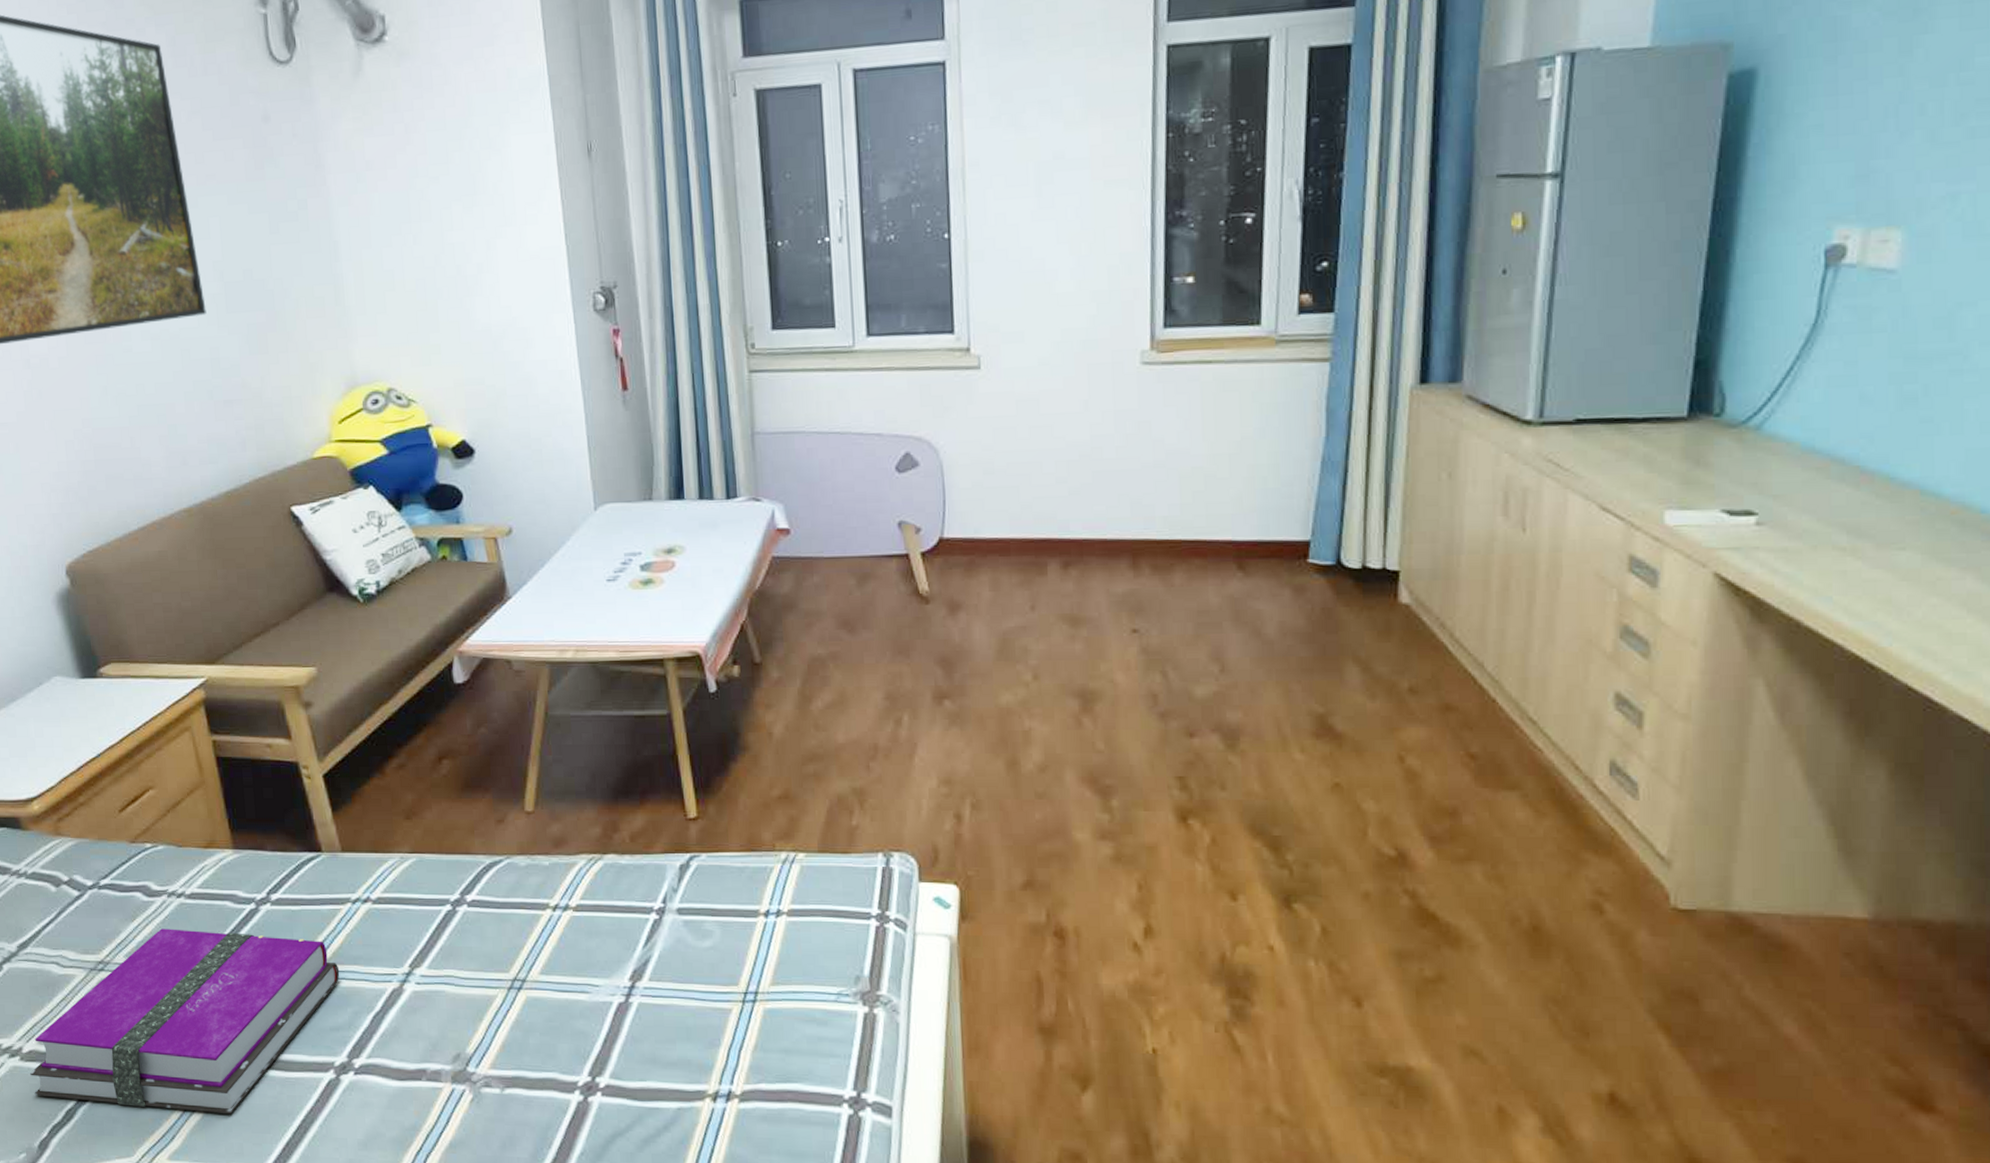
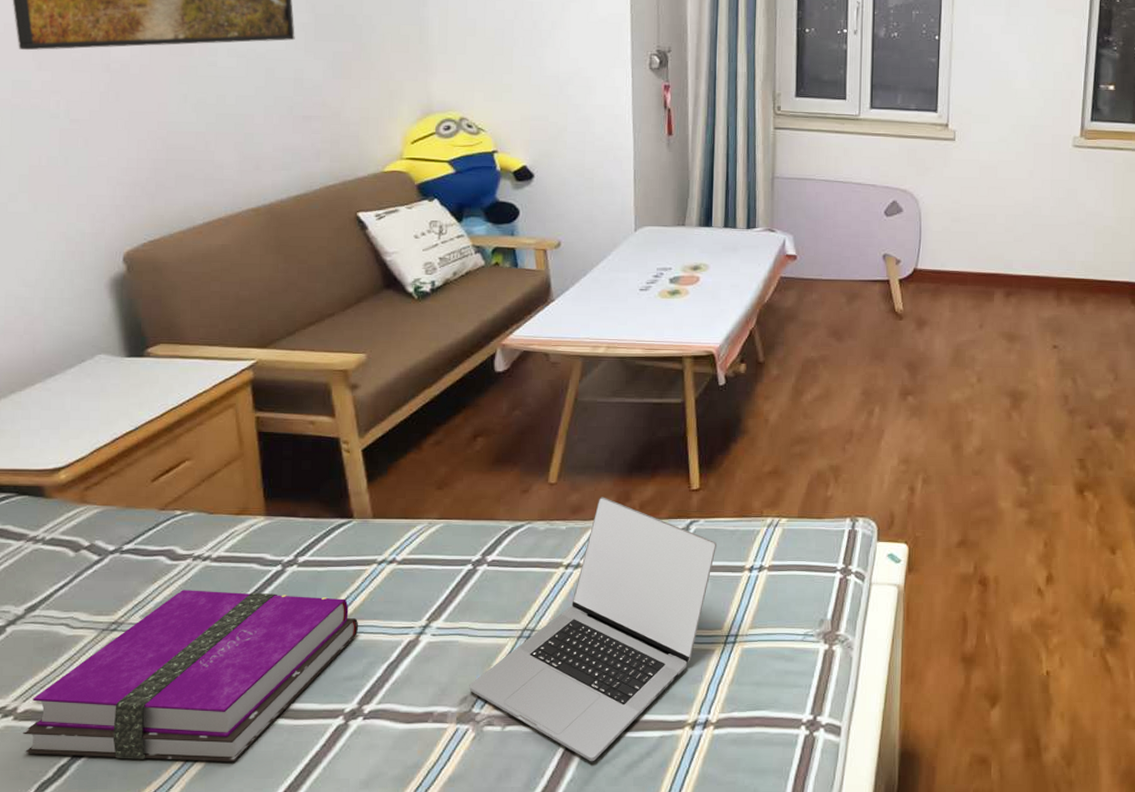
laptop: none [461,827,723,1134] -> present [469,497,716,762]

